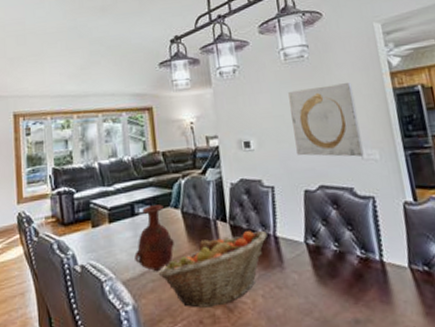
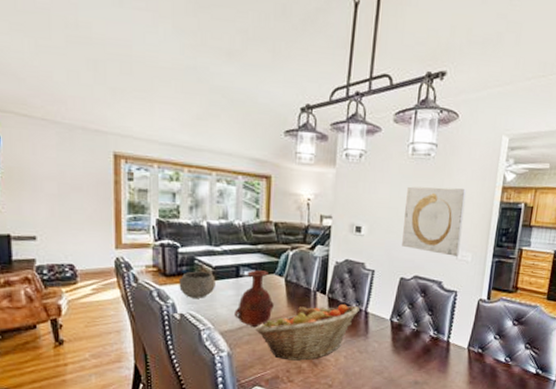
bowl: none [77,214,113,246] -> present [179,271,216,298]

